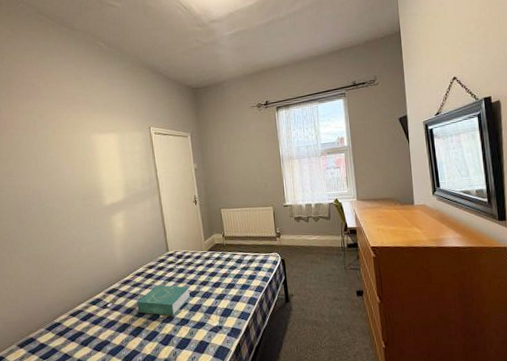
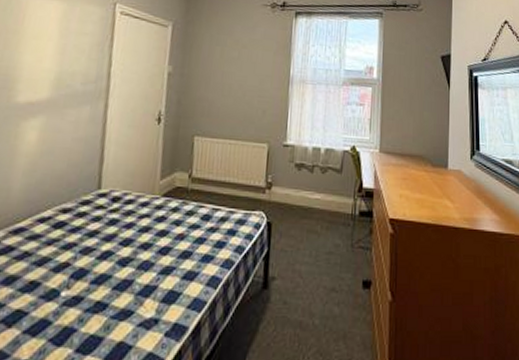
book: present [137,284,191,316] -> none [25,241,120,295]

